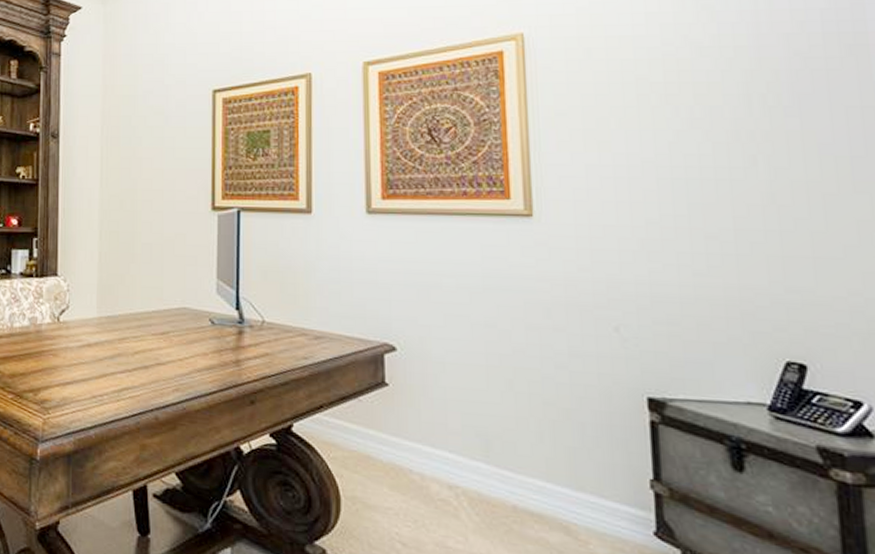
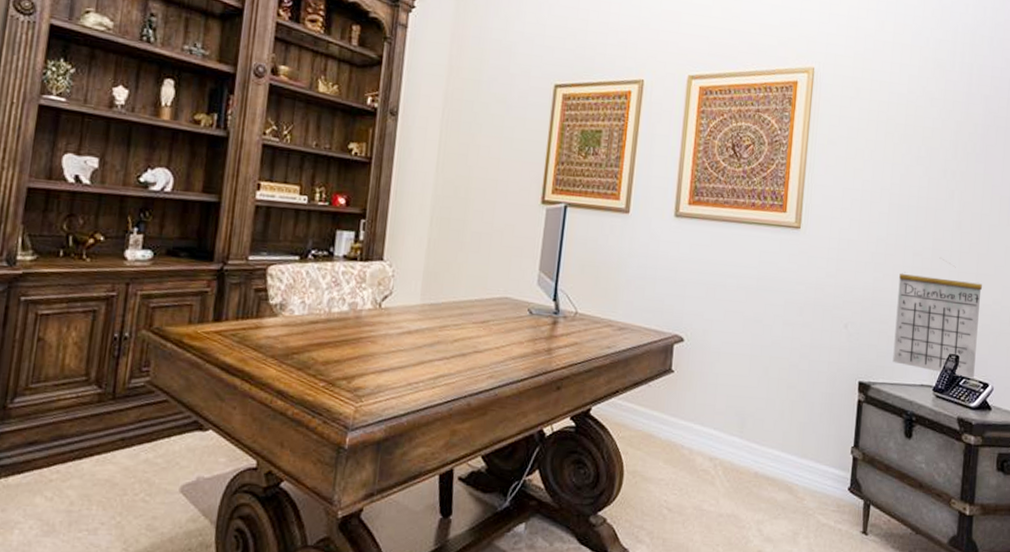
calendar: none [688,240,835,395] -> present [892,258,982,379]

